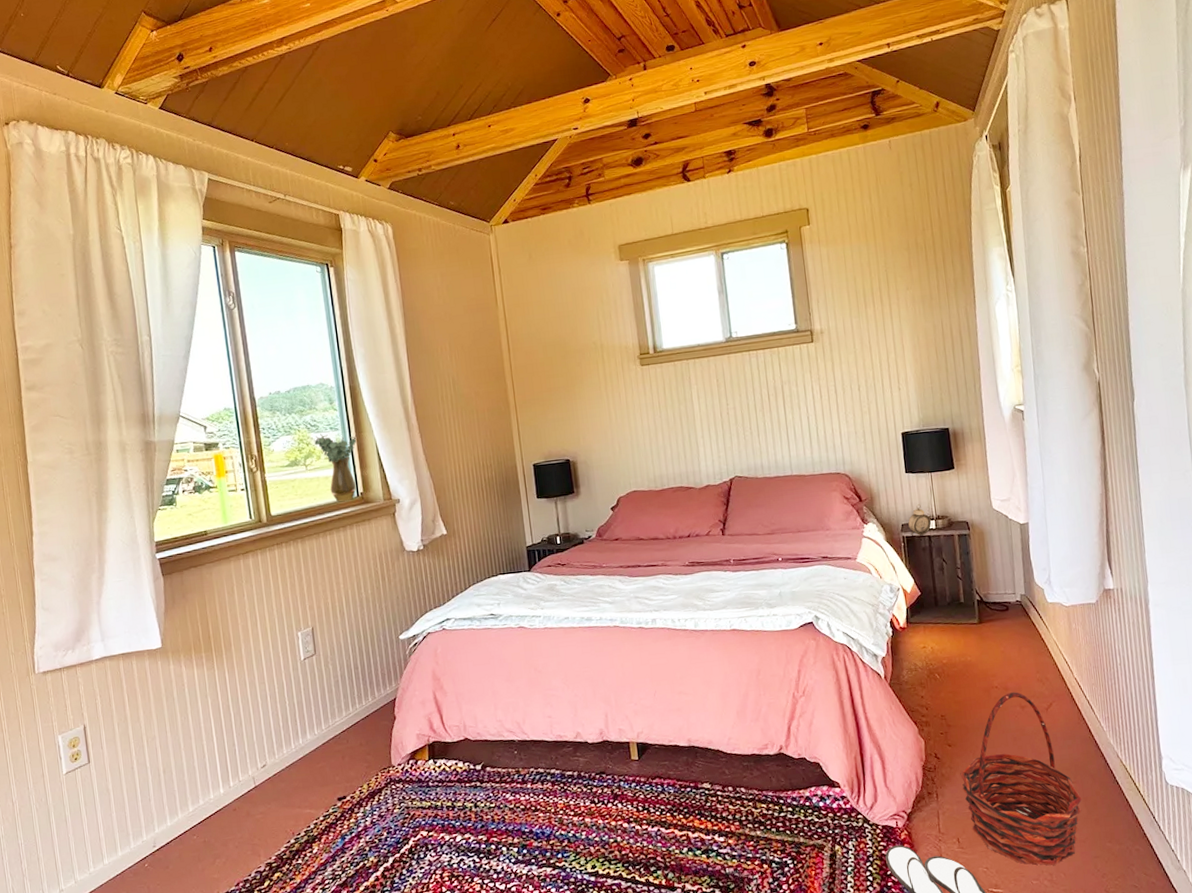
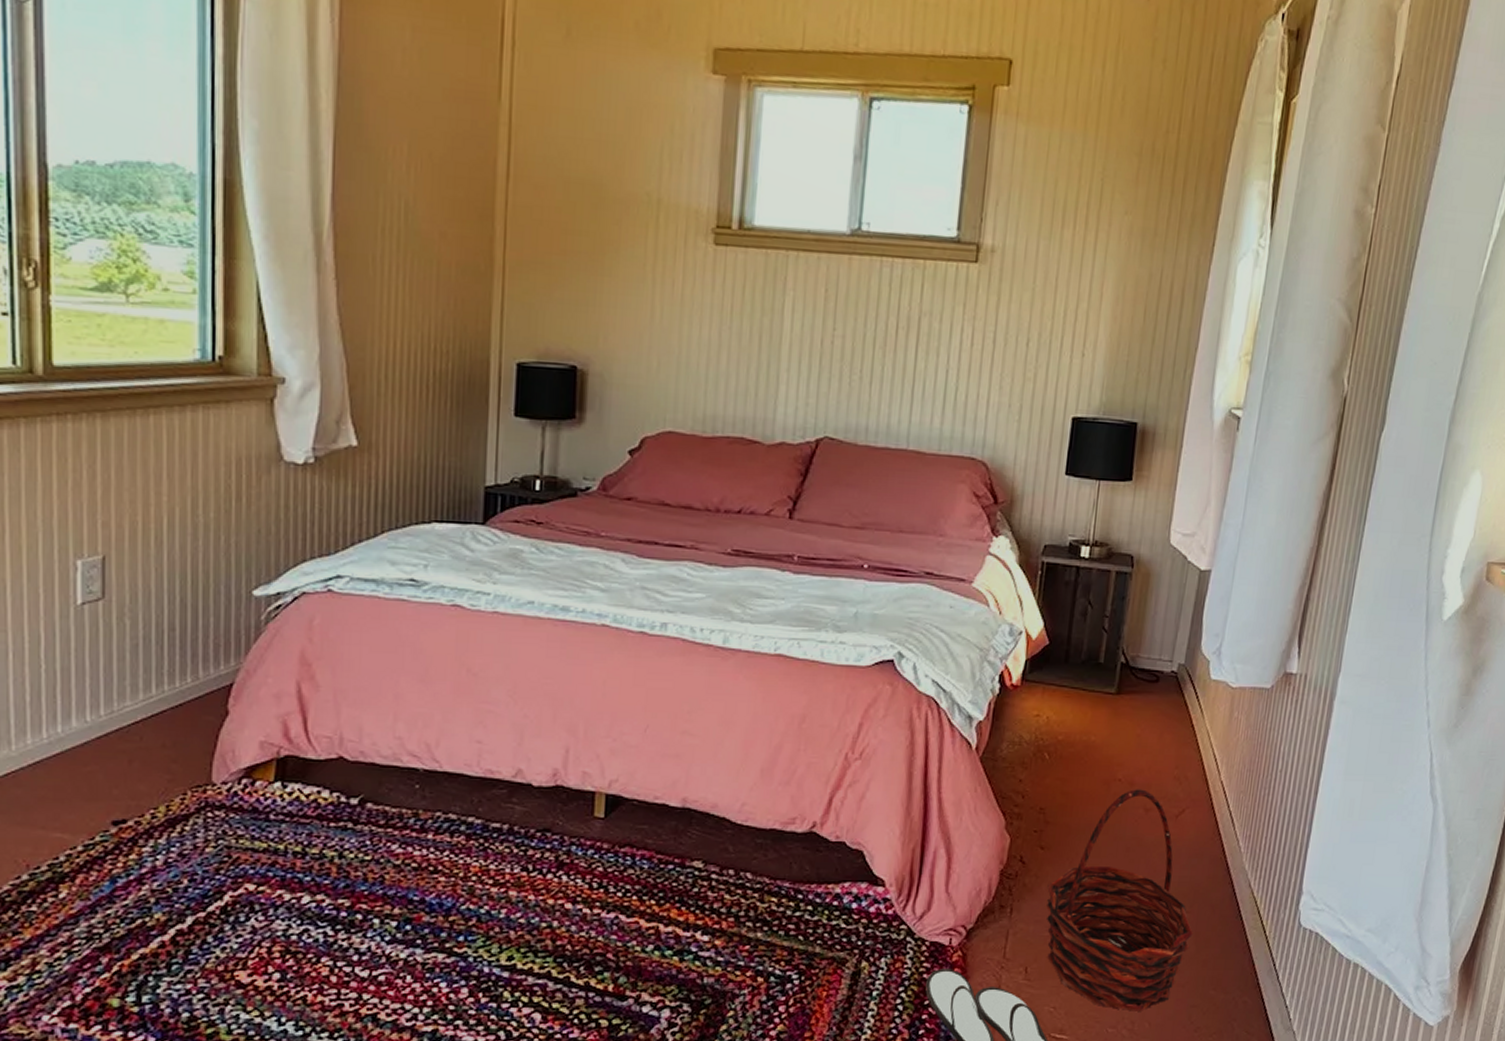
vase: present [314,433,357,503] -> none [148,246,226,366]
alarm clock: present [908,504,932,535] -> none [1053,521,1086,564]

